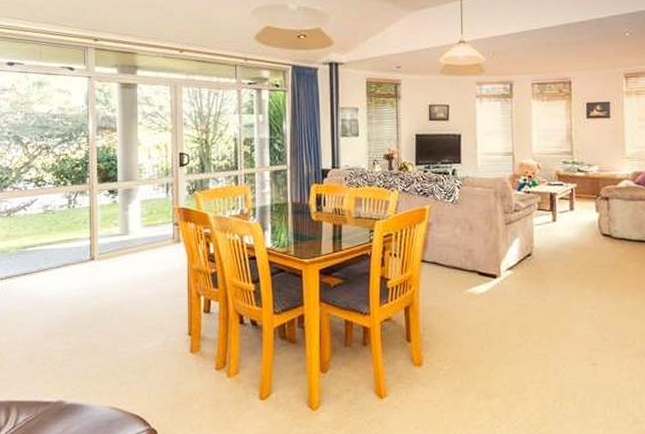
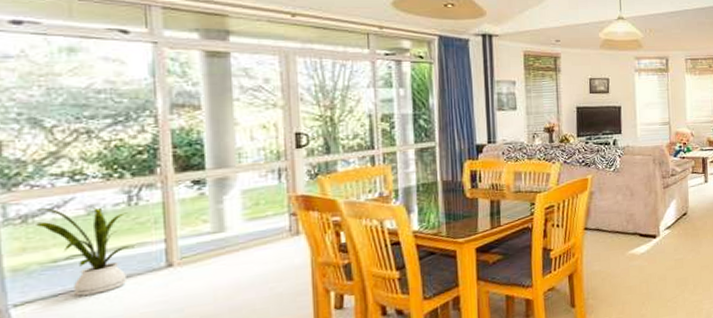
house plant: none [14,206,71,276] -> present [34,207,134,296]

